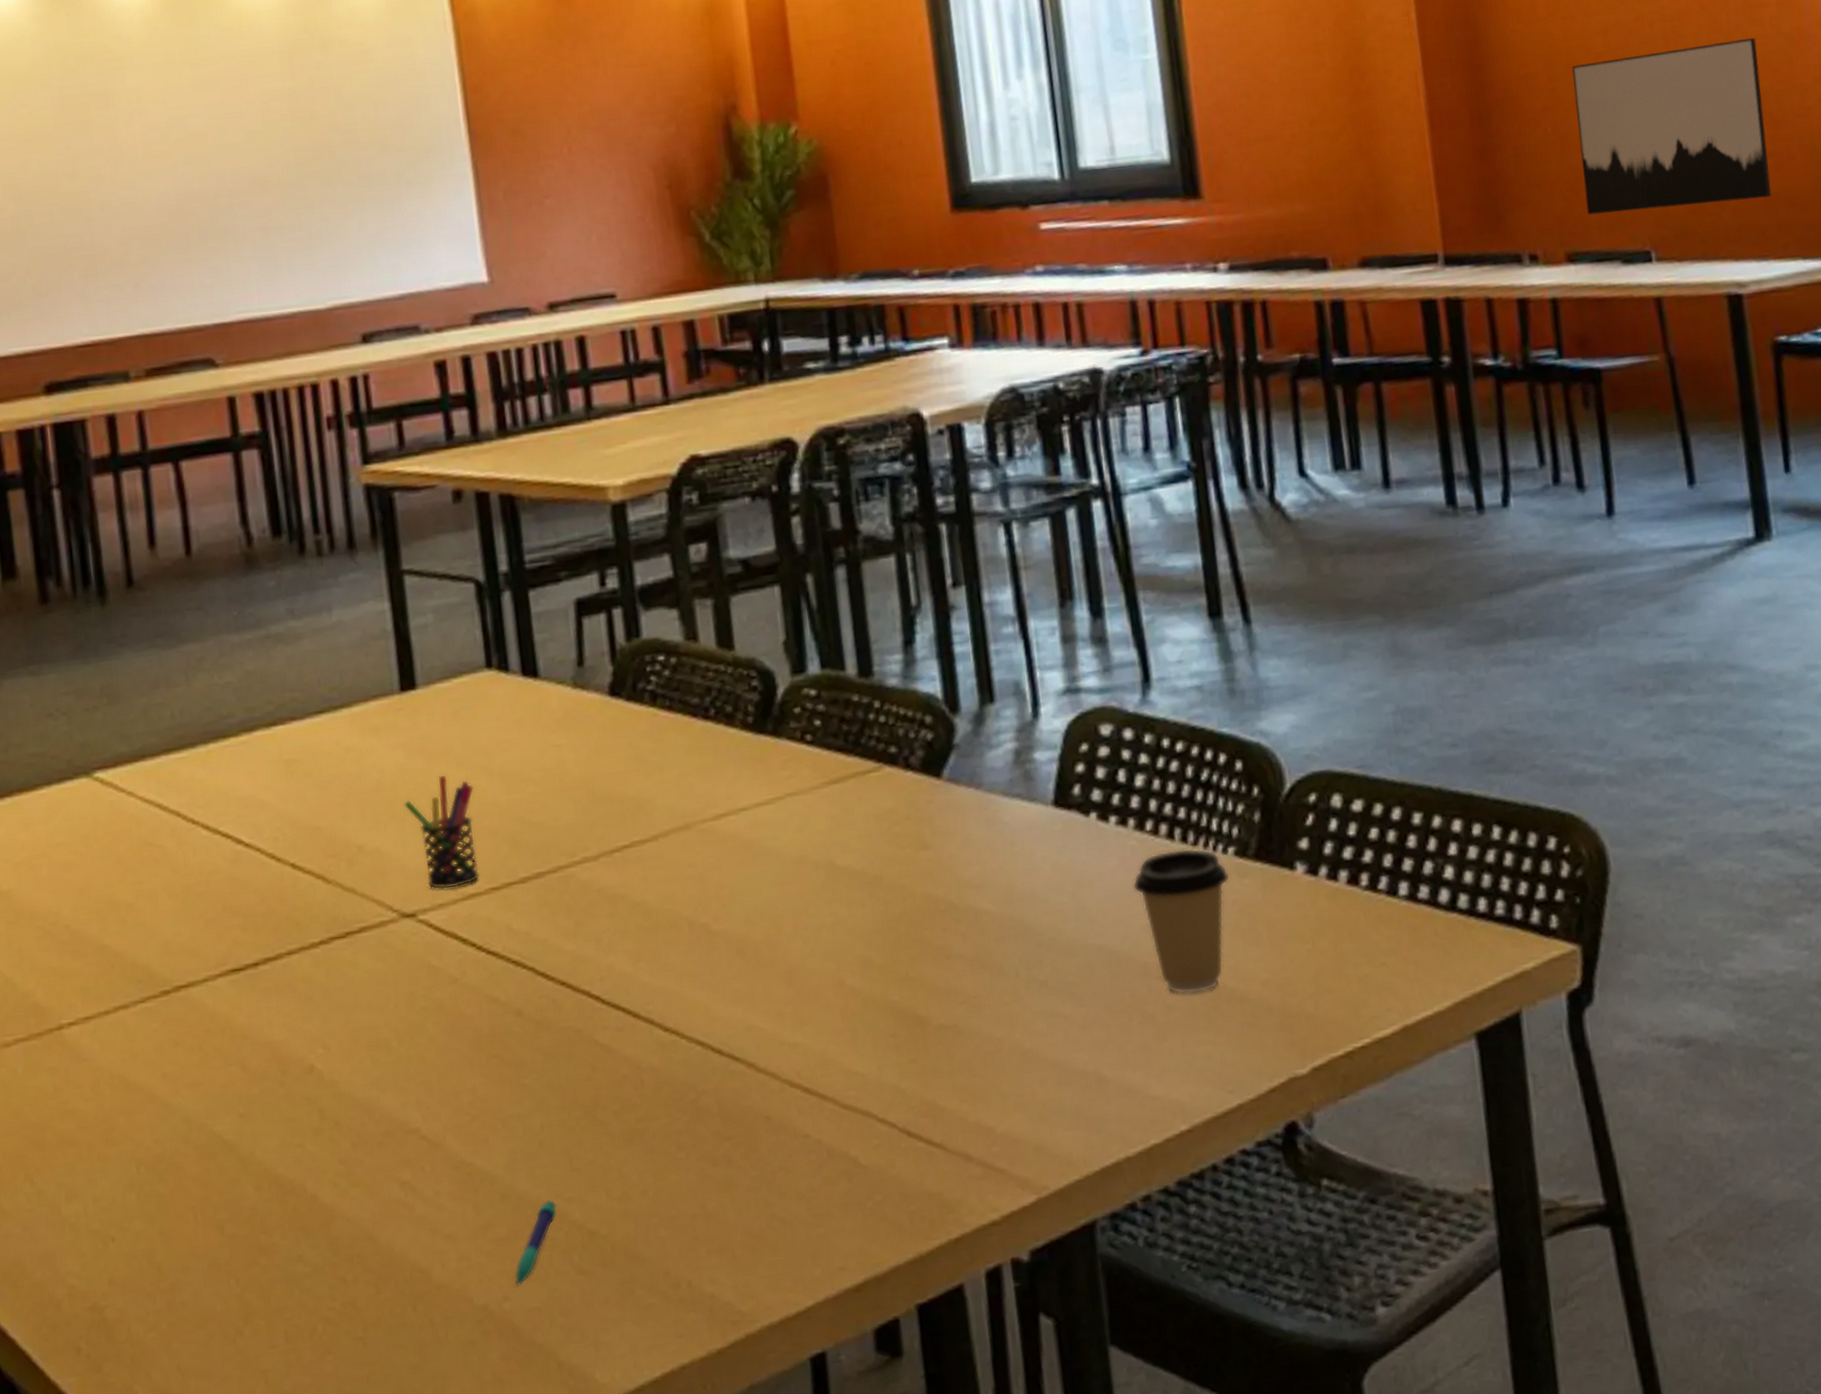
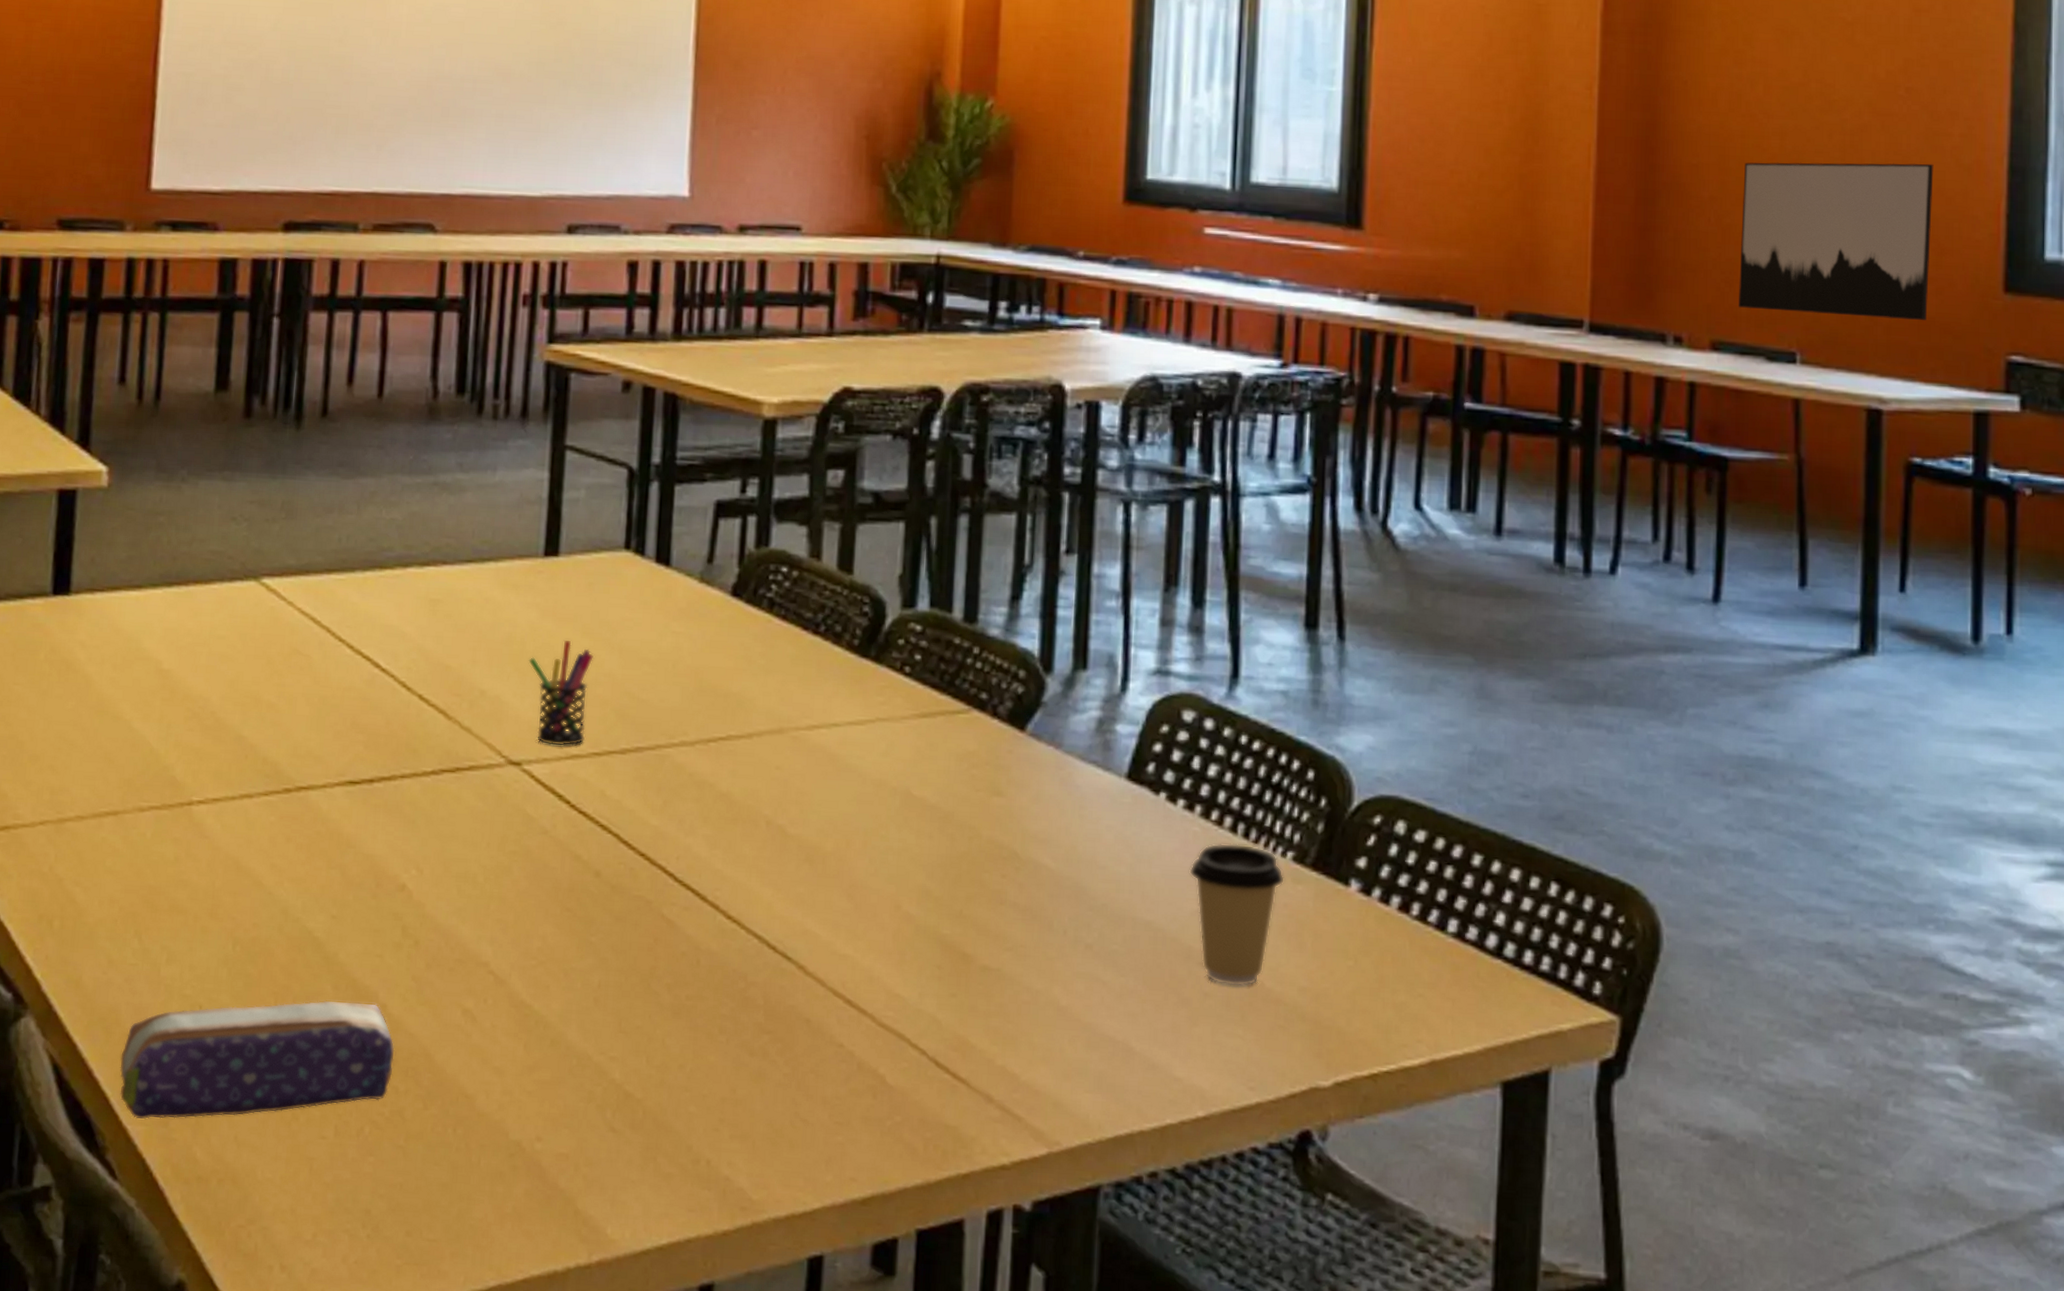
pencil case: none [34,1196,337,1371] -> present [119,1000,395,1120]
pen: present [514,1200,557,1286] -> none [549,1055,600,1130]

